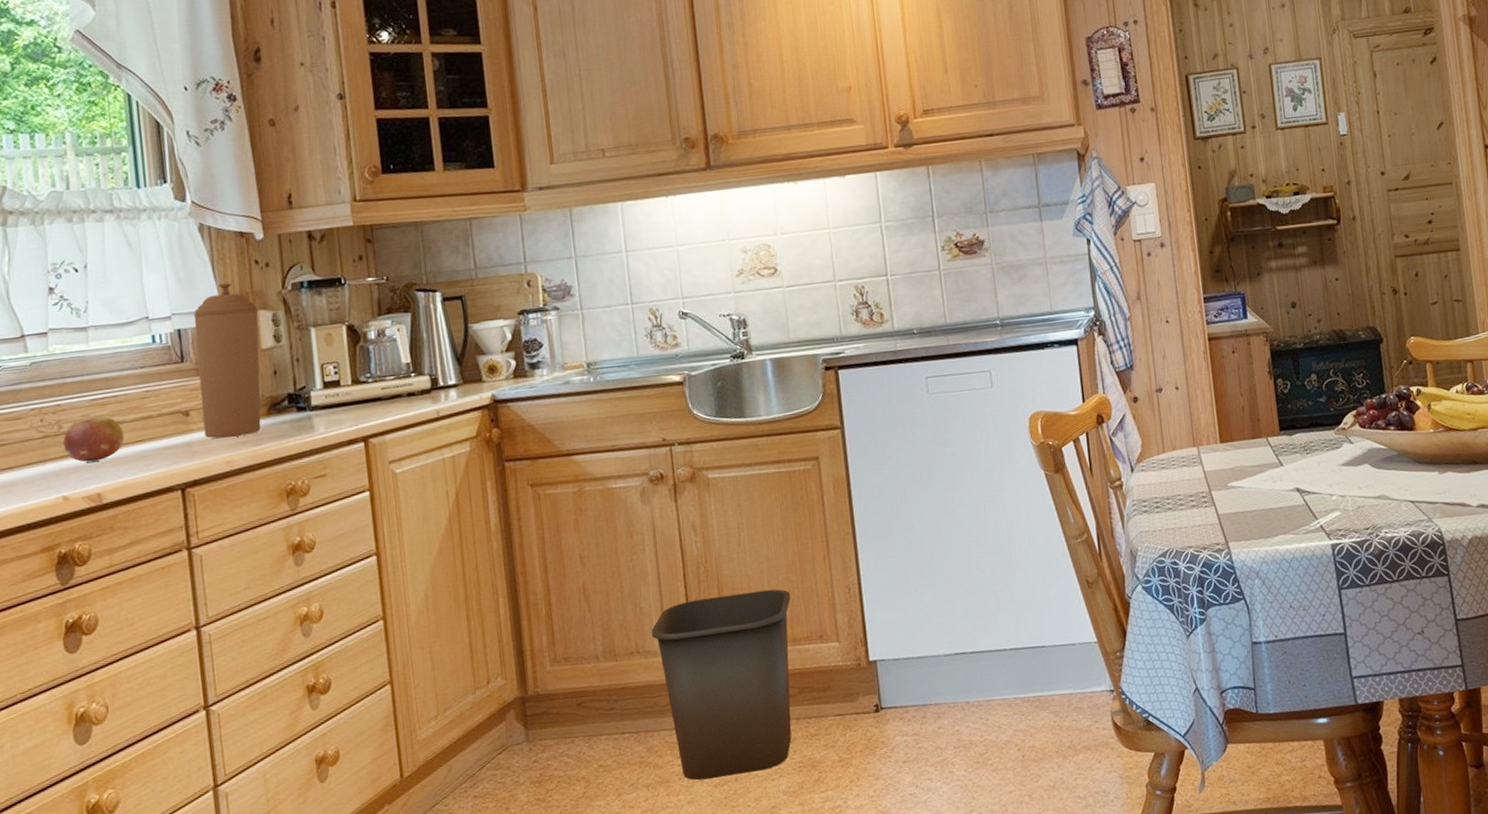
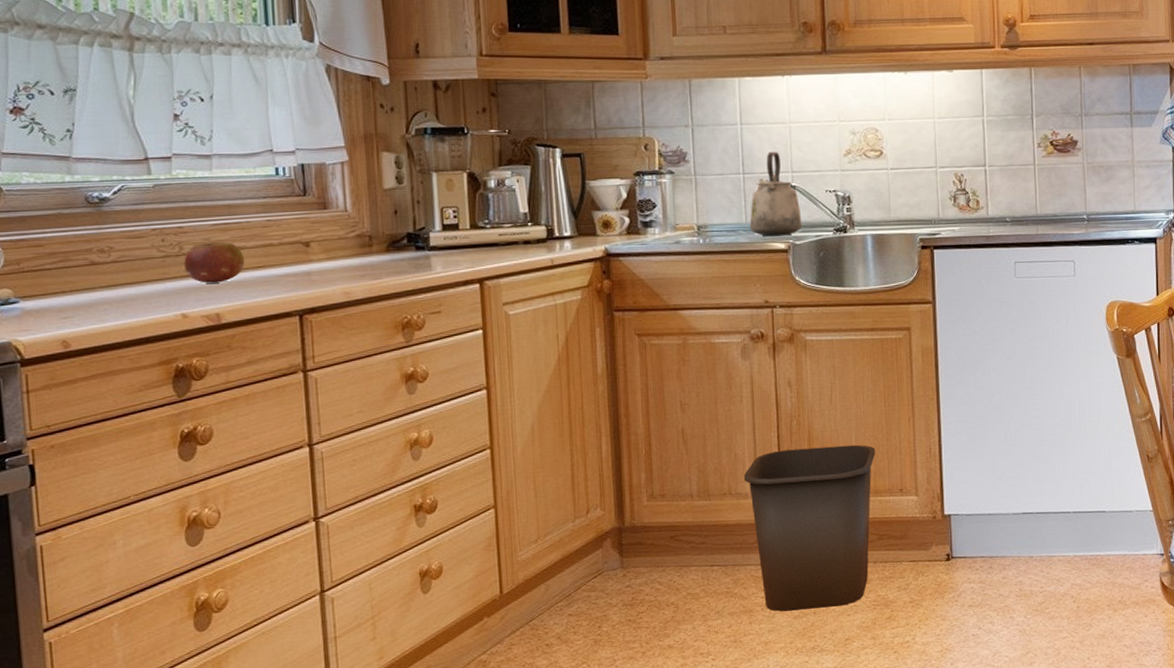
canister: present [193,283,262,439] -> none [317,123,382,270]
kettle: none [641,277,697,369] -> present [749,151,802,236]

